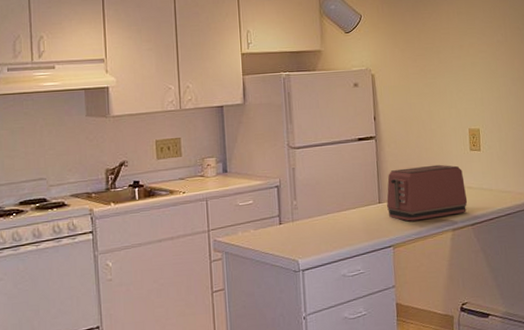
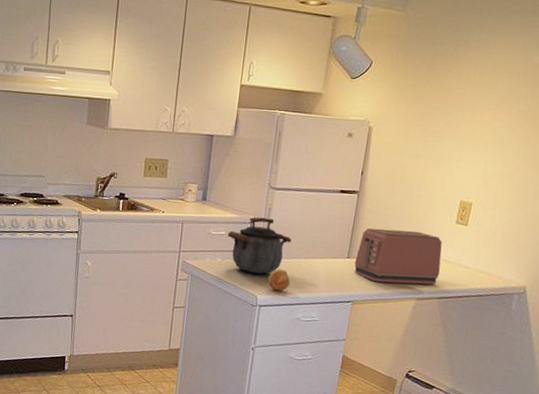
kettle: none [255,178,321,238] -> present [227,217,292,274]
fruit: none [305,227,328,251] -> present [267,269,290,291]

